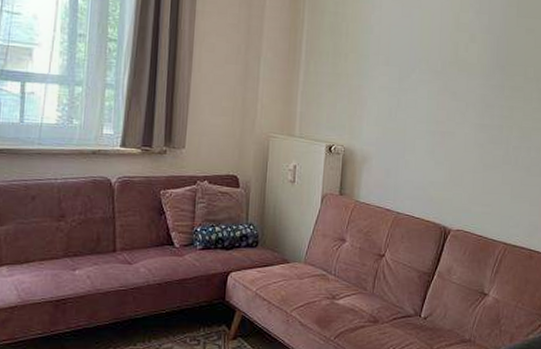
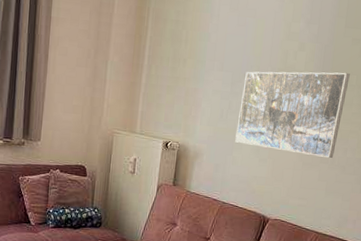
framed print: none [407,64,527,158] -> present [235,71,350,158]

